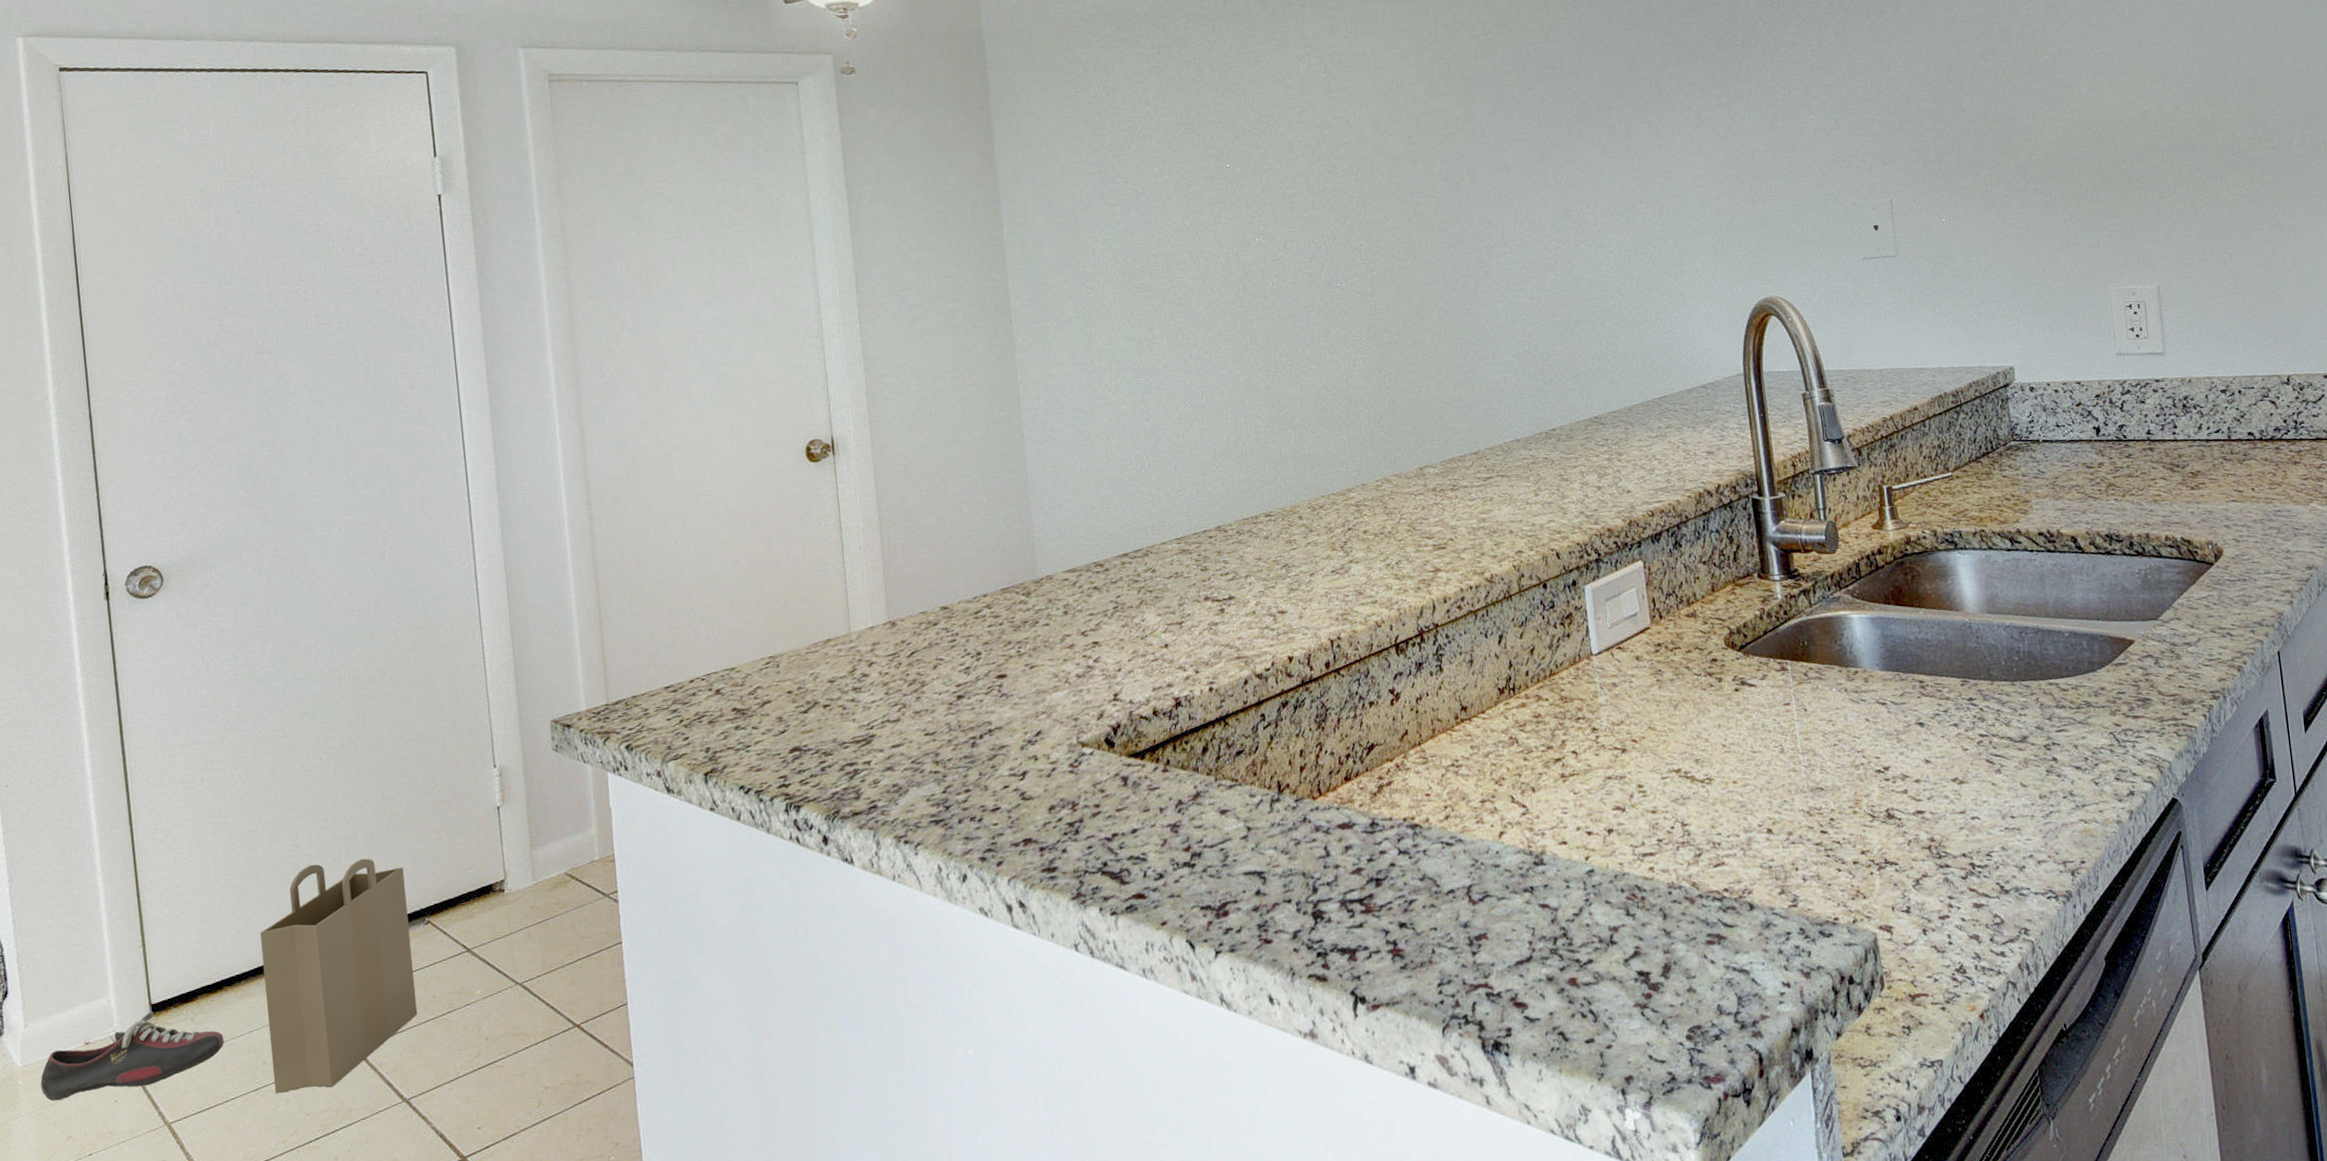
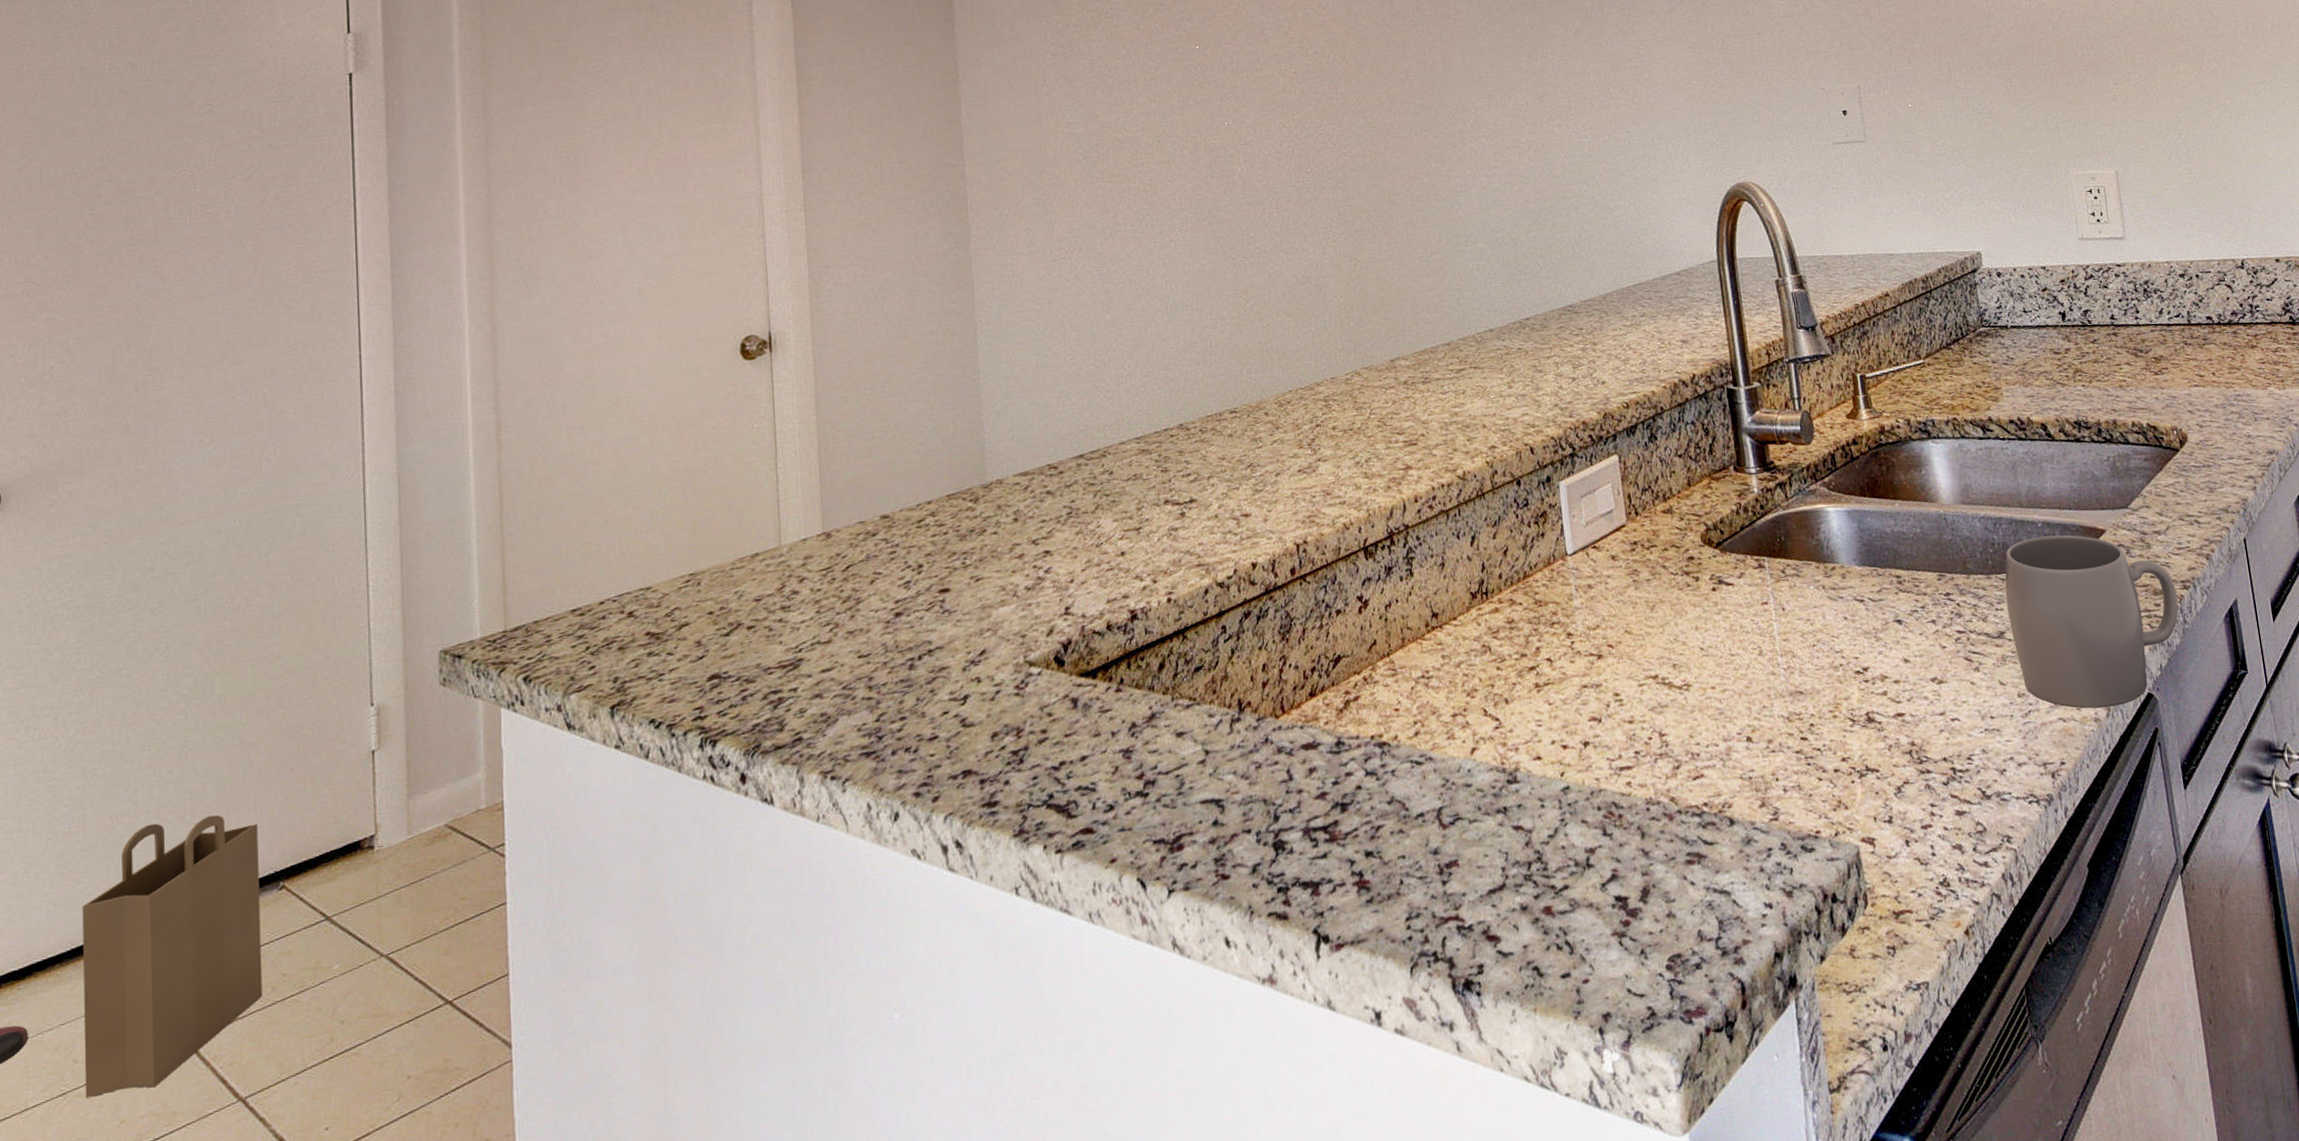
mug: none [2029,644,2207,812] -> present [2005,534,2178,709]

